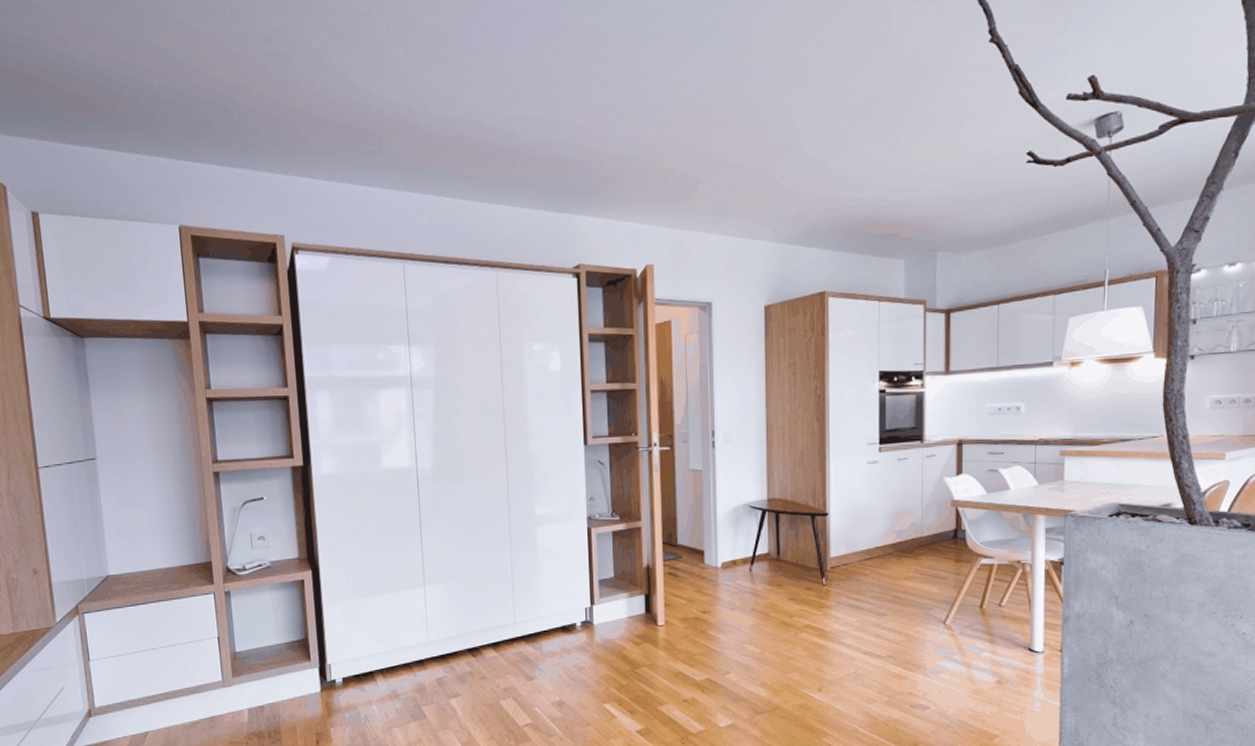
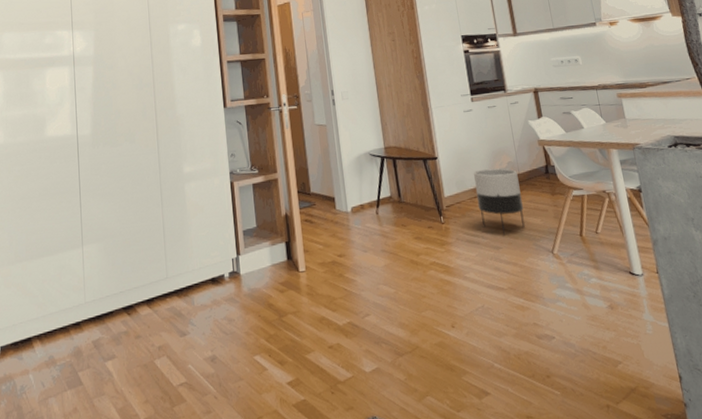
planter: none [867,529,920,602] -> present [473,168,525,236]

